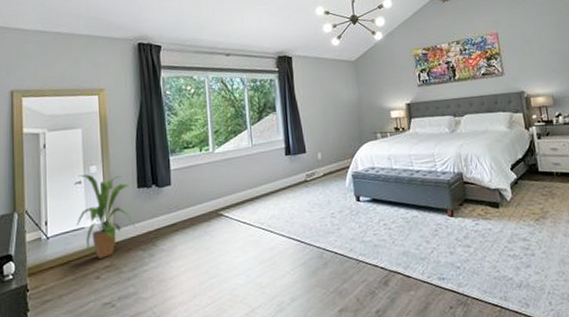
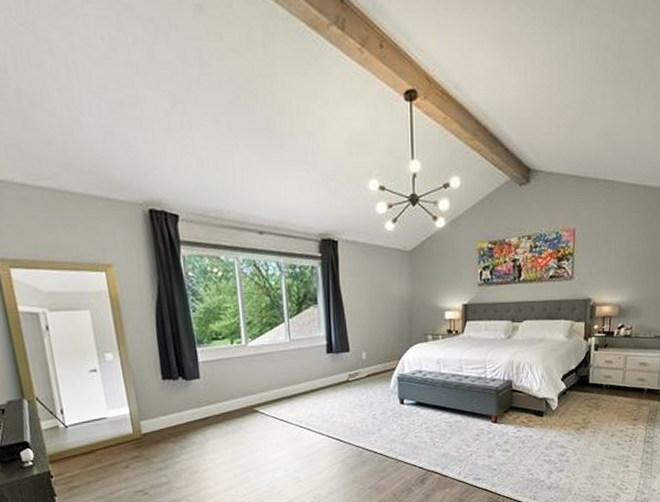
house plant: present [76,174,136,259] -> none [93,362,164,449]

